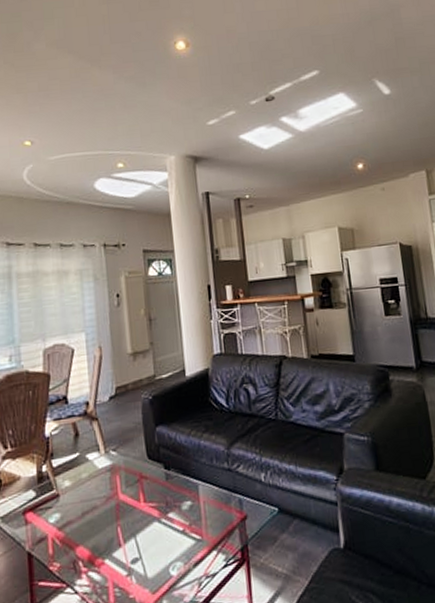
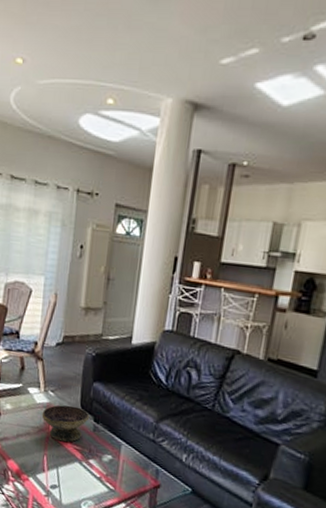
decorative bowl: none [106,458,160,505] -> present [41,405,90,442]

